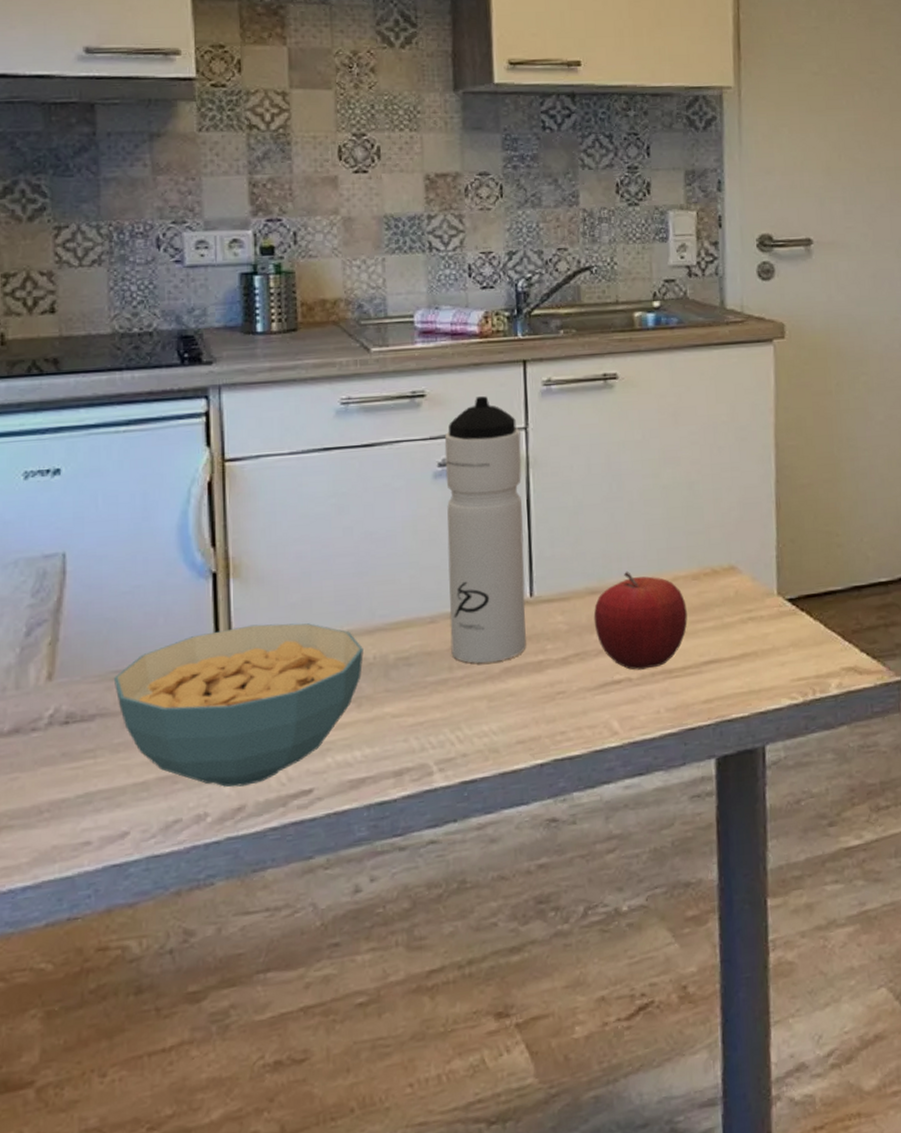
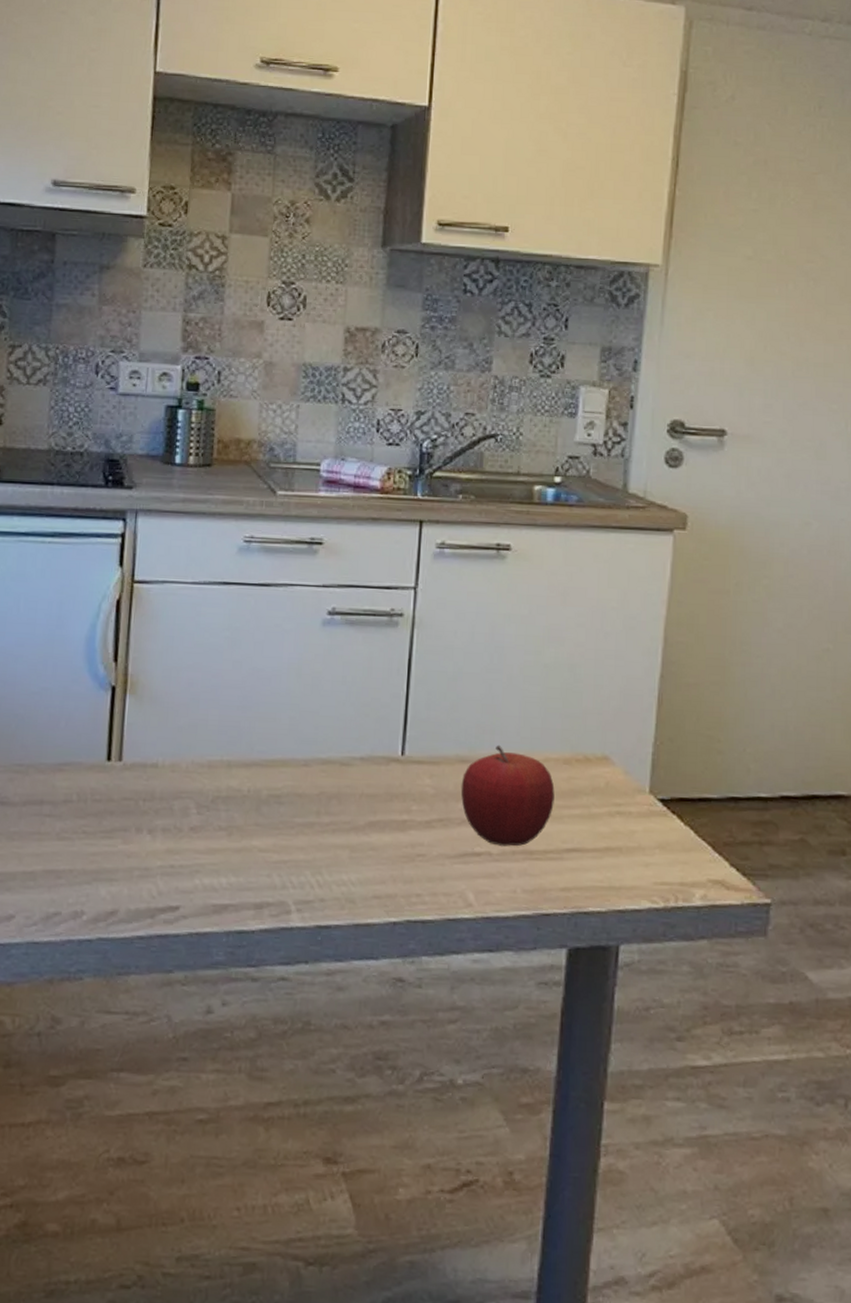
cereal bowl: present [113,623,364,787] -> none [16,741,239,892]
water bottle: present [444,396,526,664] -> none [320,551,410,815]

